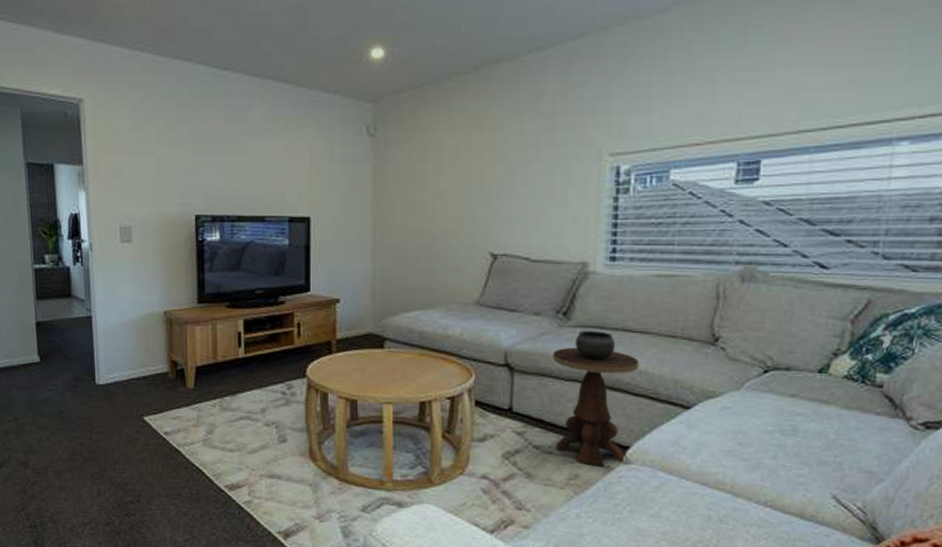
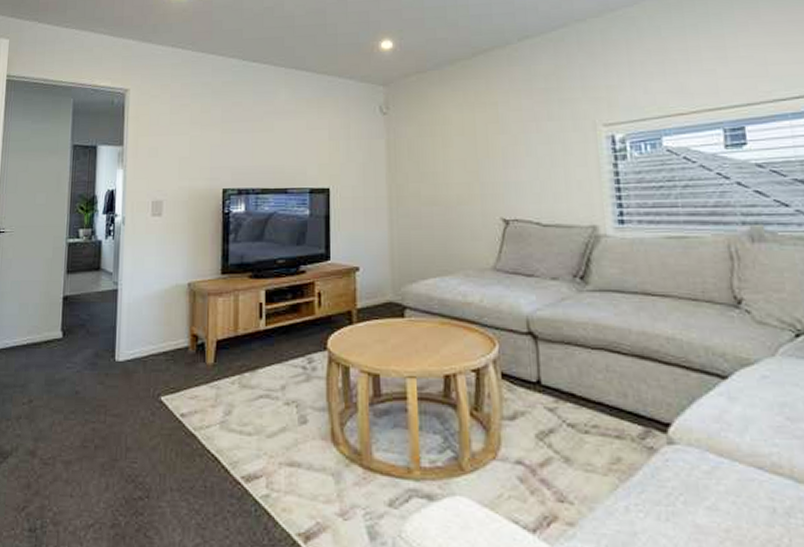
side table: present [553,330,639,467] -> none [575,295,670,448]

